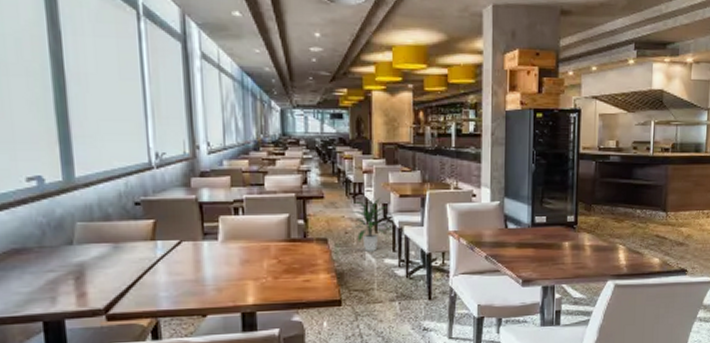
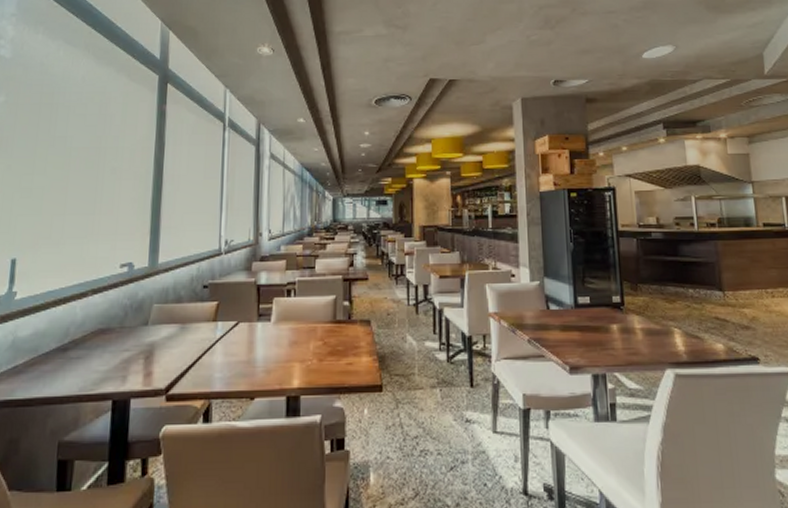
indoor plant: present [351,198,389,251] -> none [393,279,430,334]

